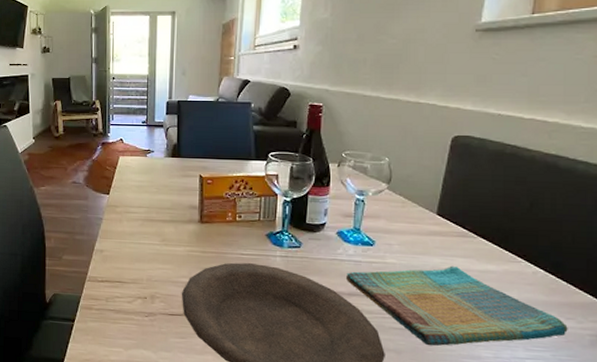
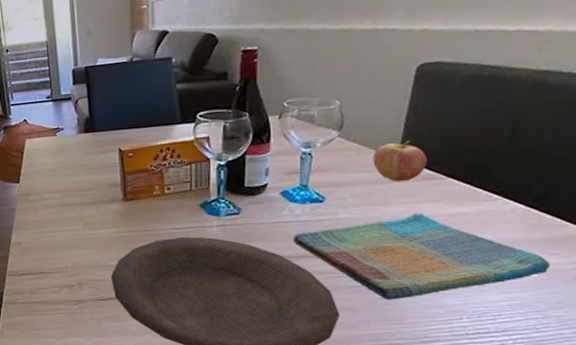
fruit: none [416,200,461,235] -> present [373,141,427,181]

